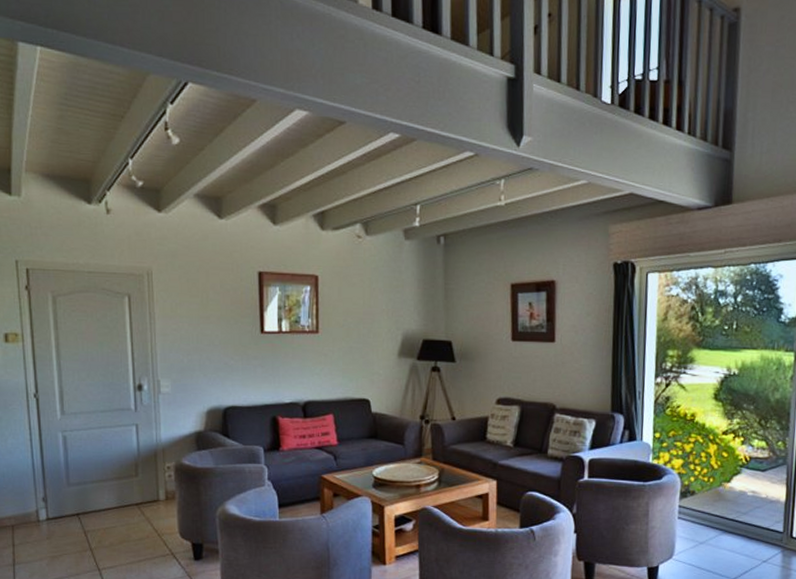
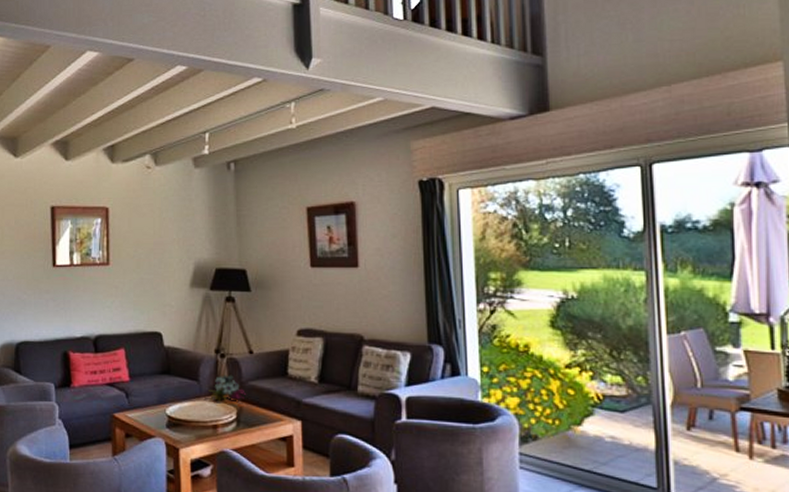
flower arrangement: none [413,439,447,464] -> present [208,374,246,402]

